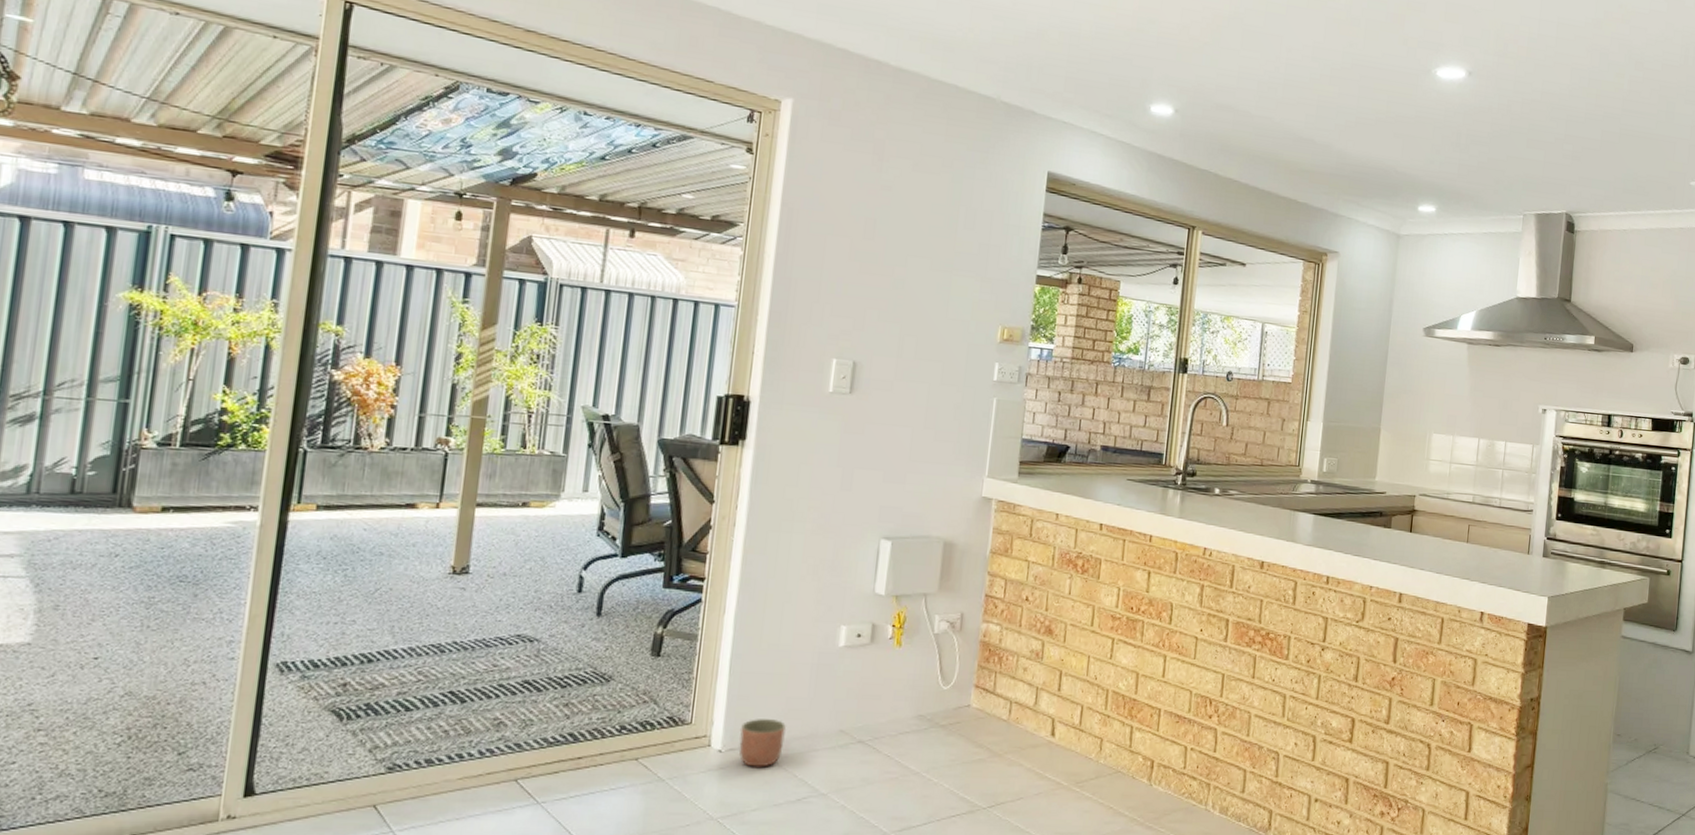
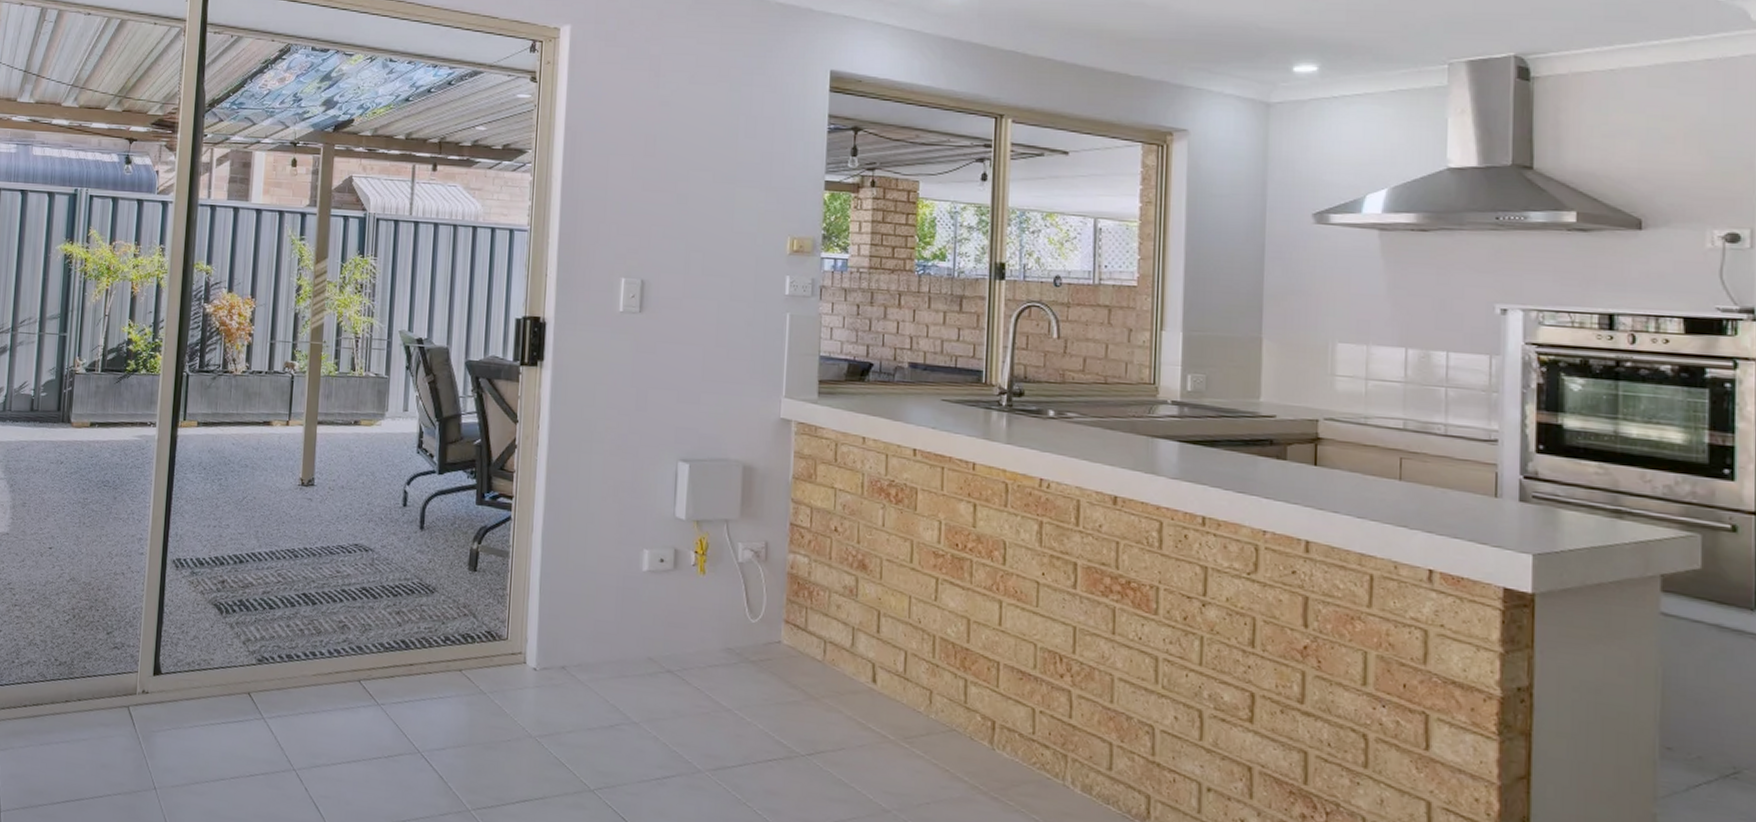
planter: present [739,719,787,767] -> none [552,639,597,690]

